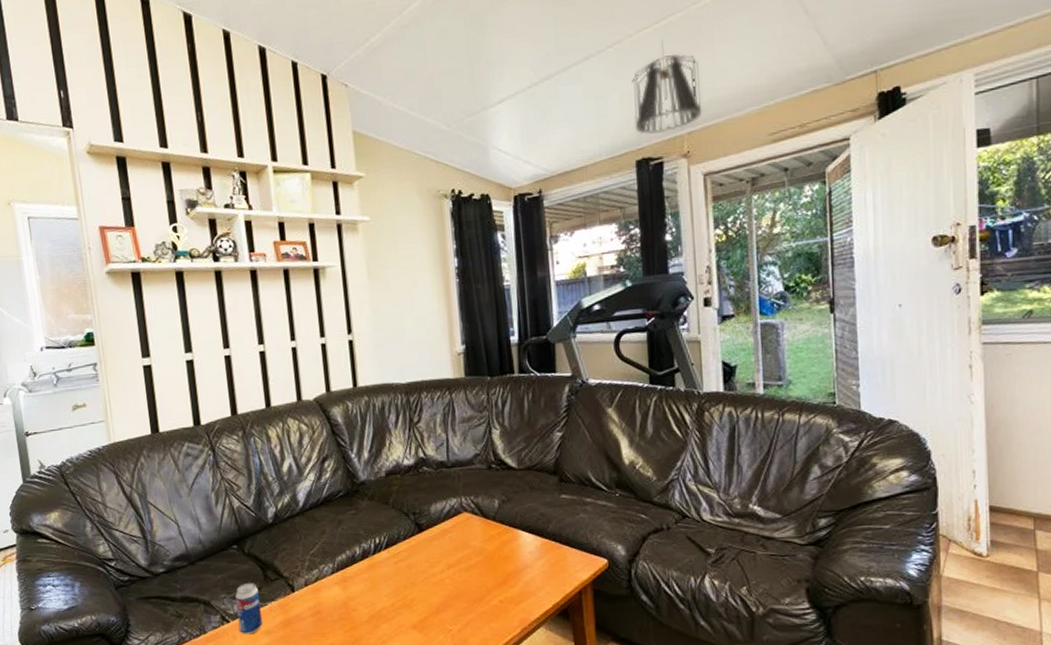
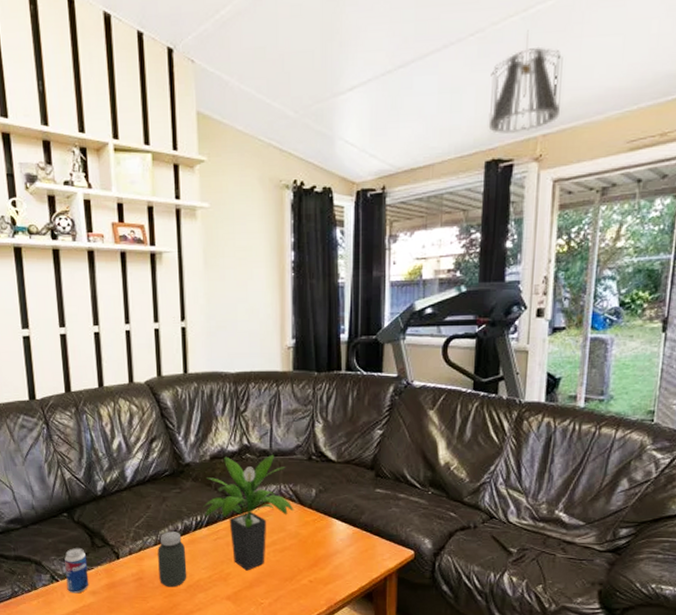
jar: none [335,557,369,620] -> present [157,531,187,587]
potted plant: none [381,465,478,595] -> present [203,454,294,571]

